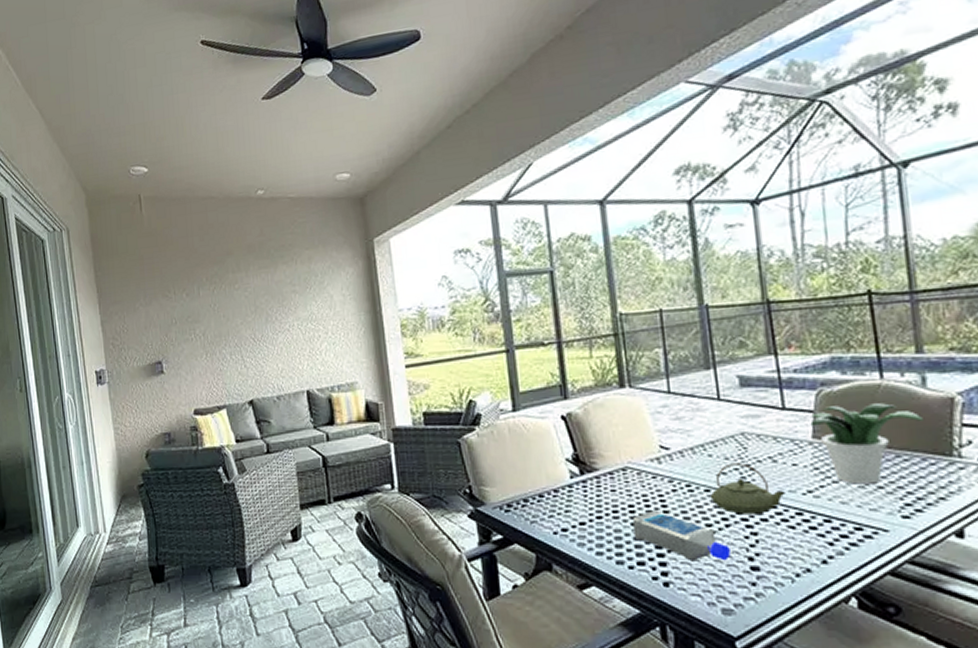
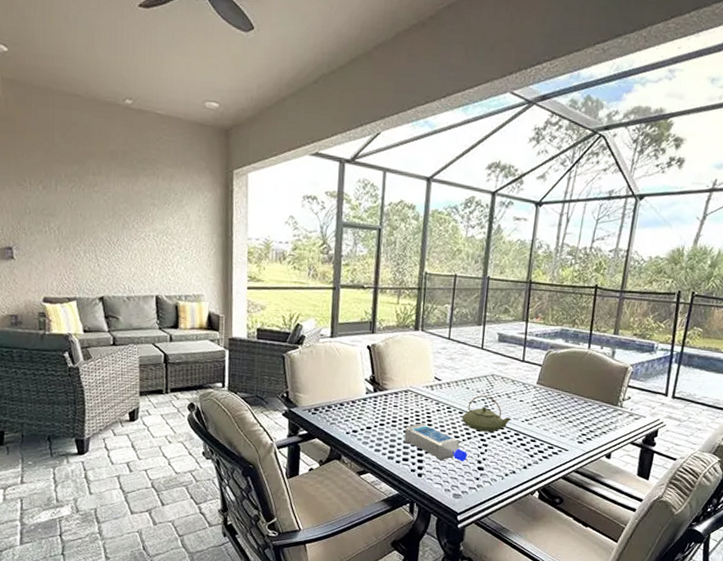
potted plant: present [809,403,925,484] -> none [537,363,608,419]

